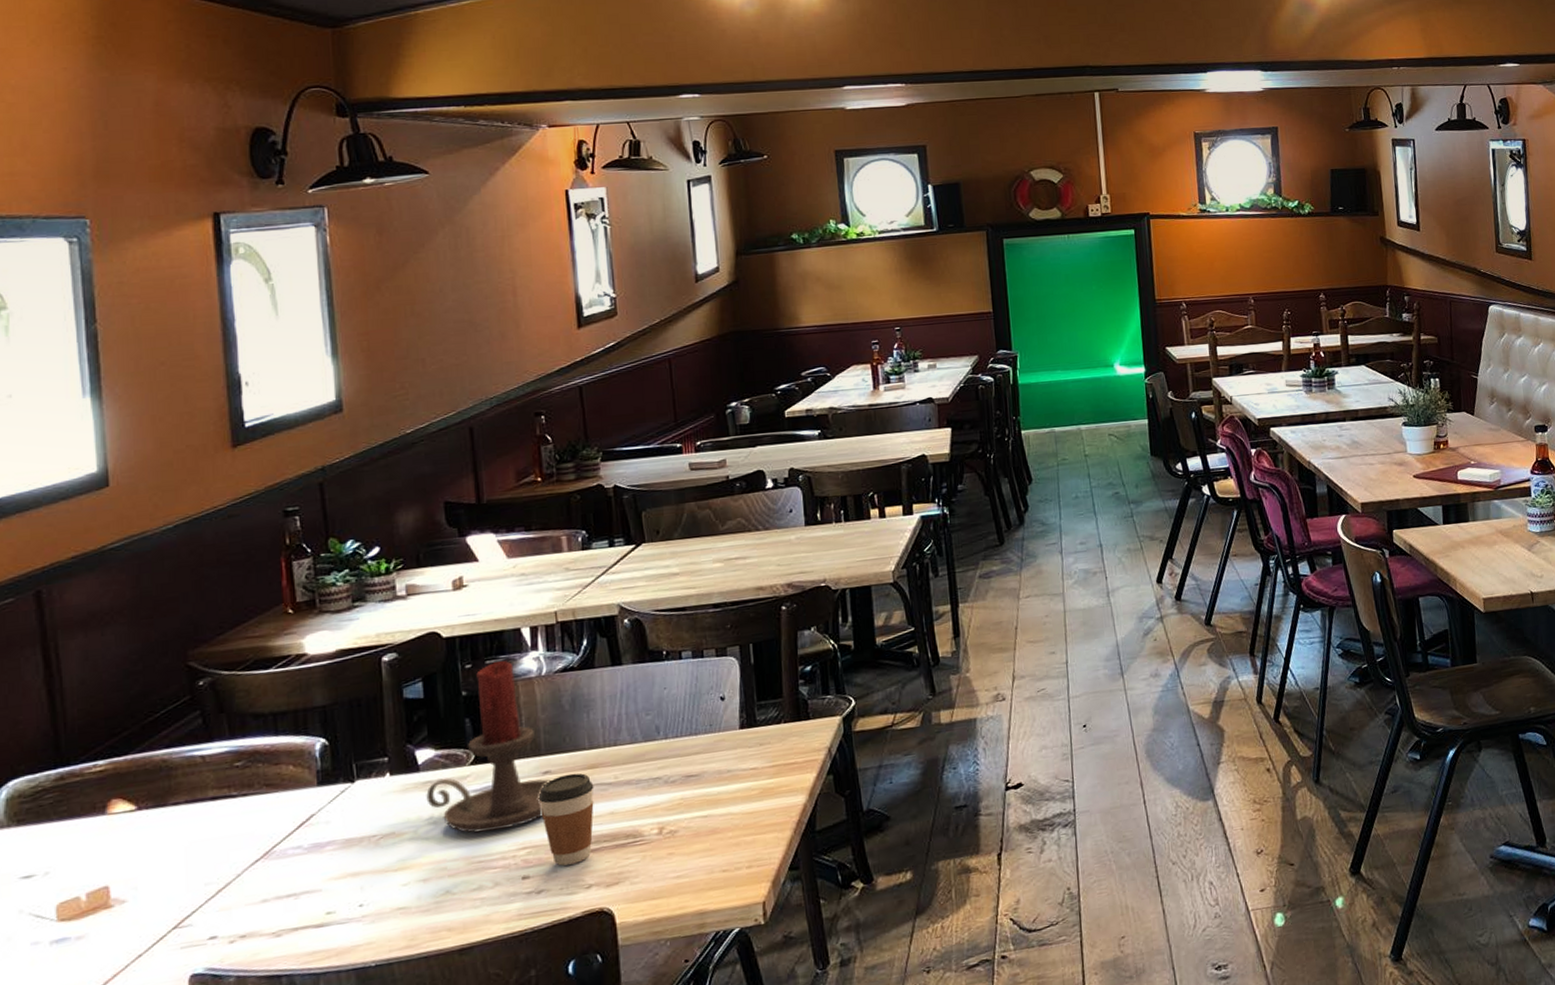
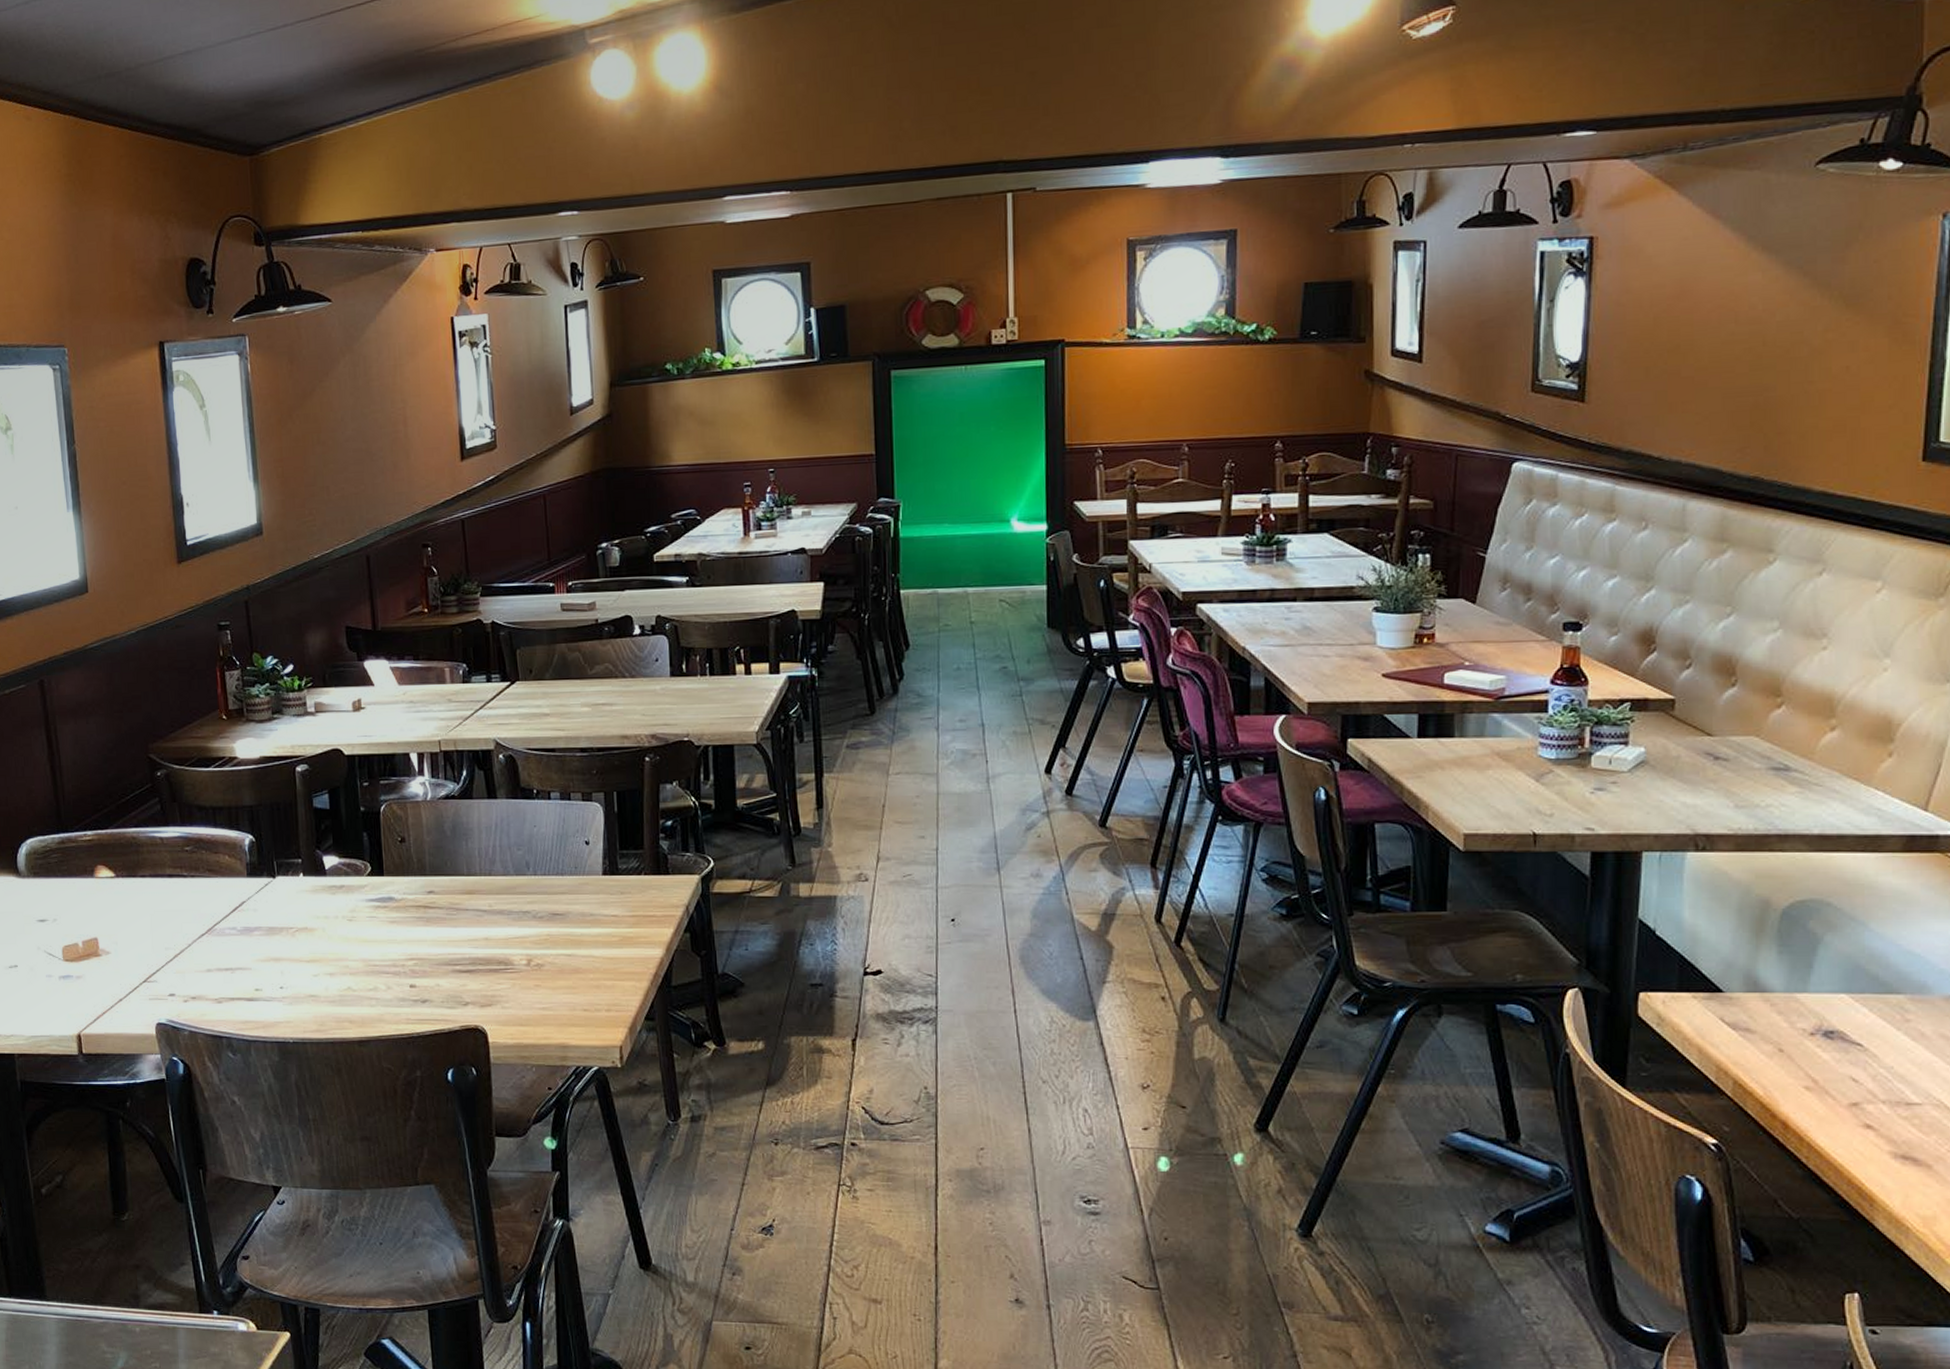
candle holder: present [426,661,552,833] -> none [332,783,435,940]
coffee cup: present [538,773,594,866] -> none [423,896,471,981]

